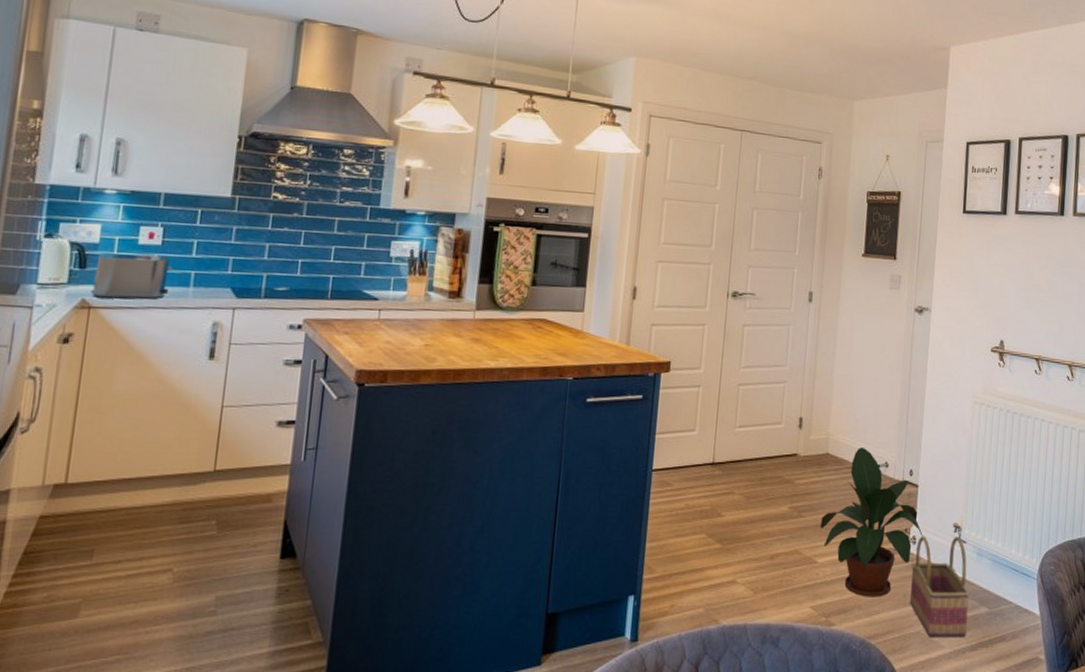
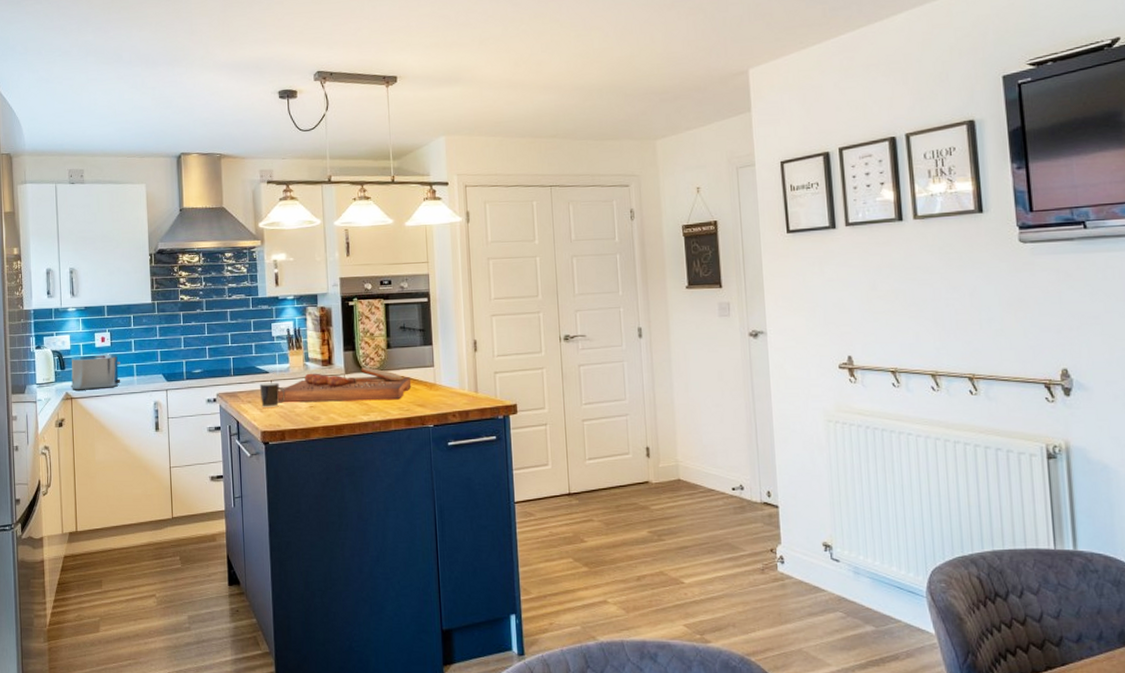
mug: none [361,311,396,343] -> present [259,383,286,409]
cutting board: none [384,305,555,346] -> present [277,367,412,402]
potted plant: present [820,446,923,597] -> none [681,471,791,616]
basket: present [910,536,970,638] -> none [783,556,853,656]

